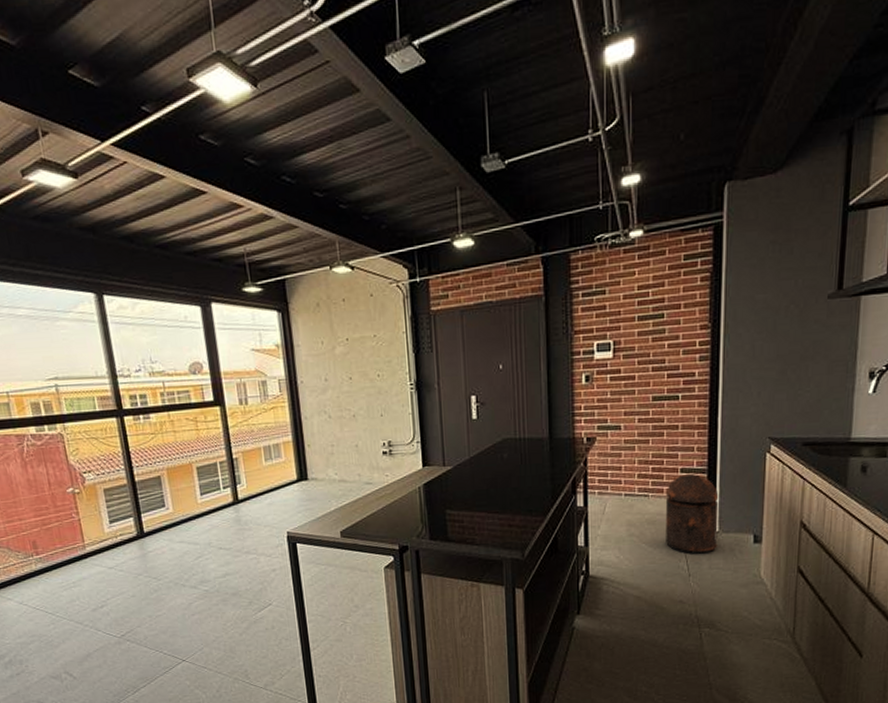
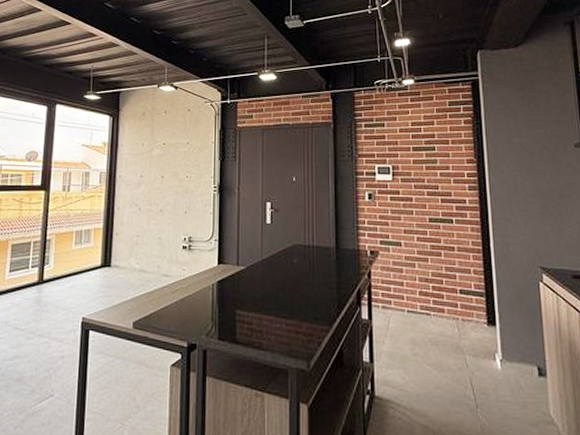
trash can: present [666,473,719,555] -> none [447,295,502,384]

